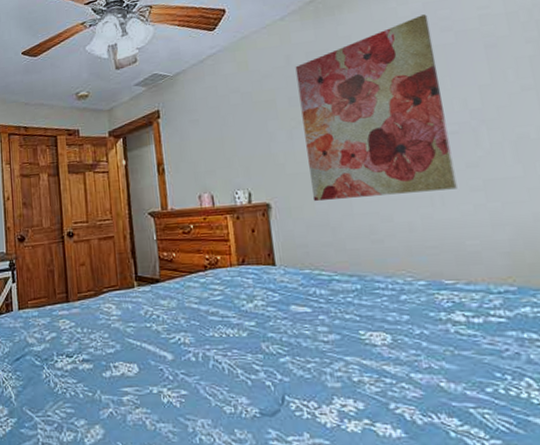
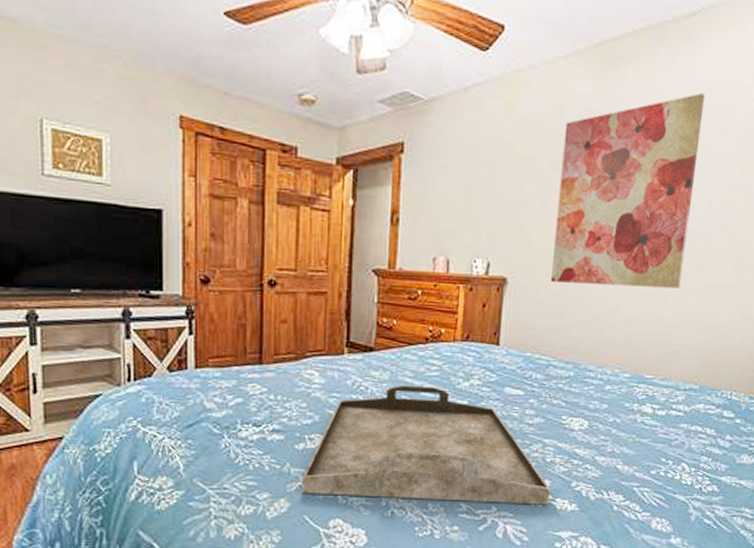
serving tray: none [112,310,369,431] -> present [302,385,551,505]

